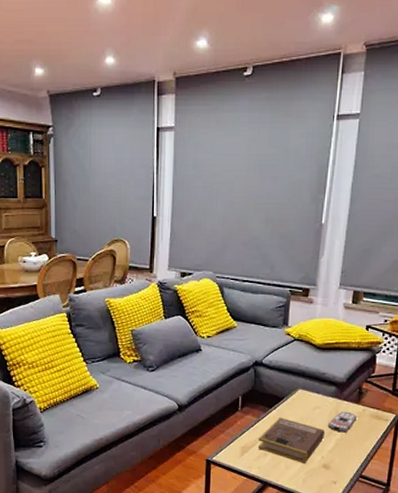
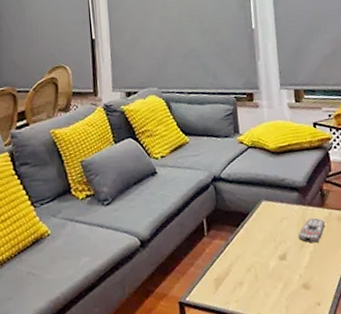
book: present [258,417,325,463] -> none [231,235,298,287]

